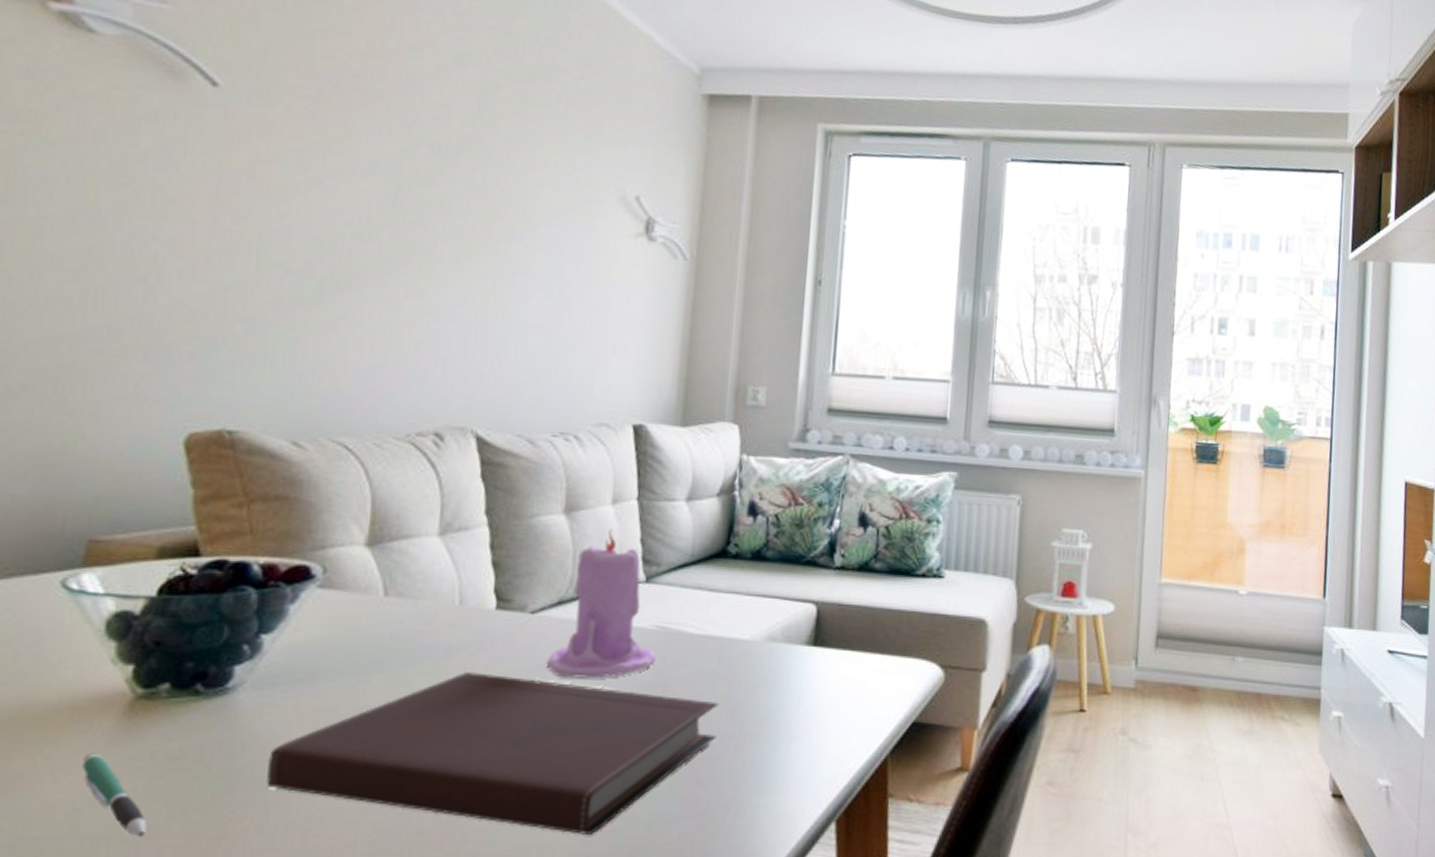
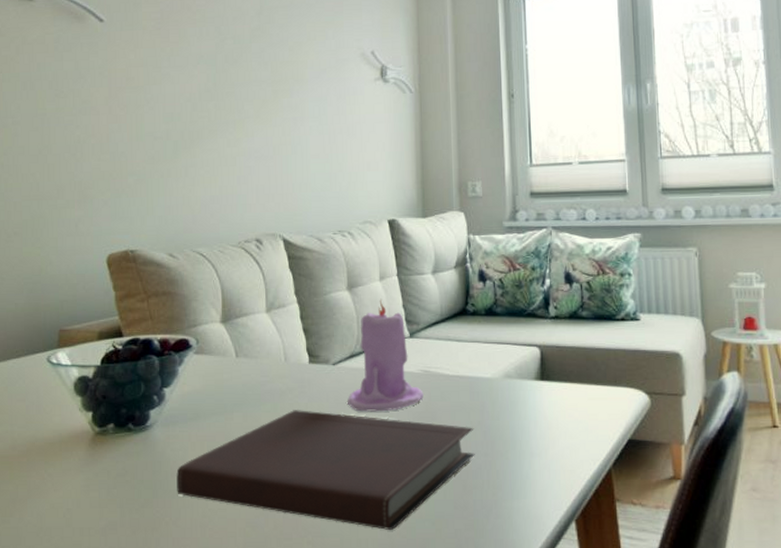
pen: present [81,753,147,837] -> none [69,472,109,528]

